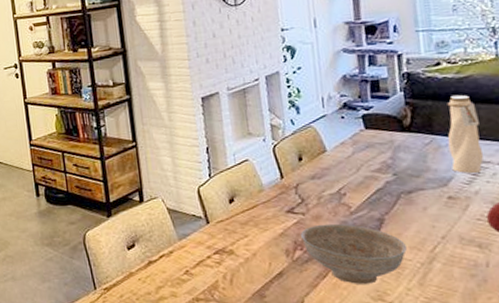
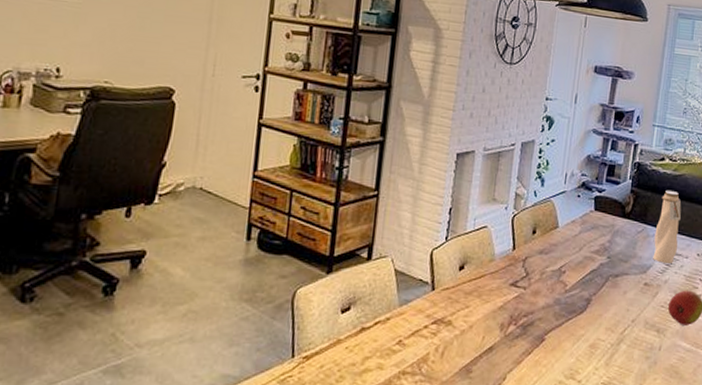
decorative bowl: present [300,223,407,284] -> none [517,300,603,362]

